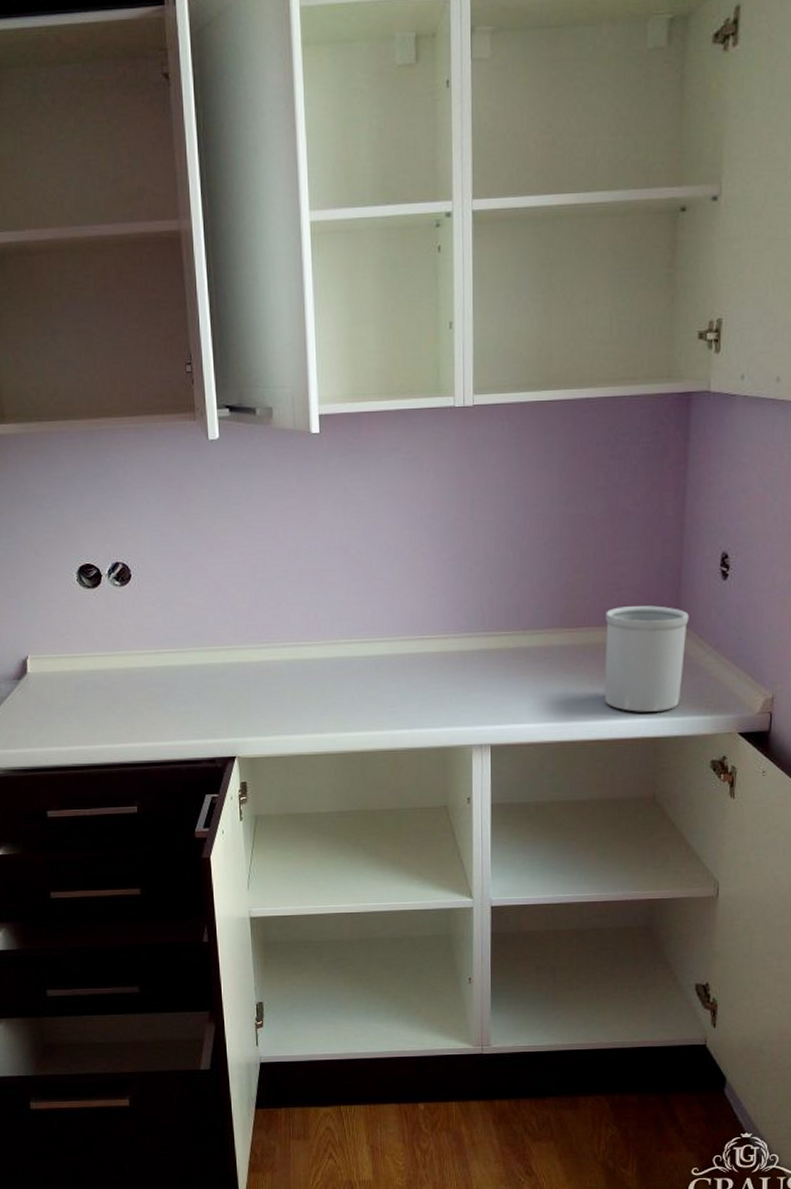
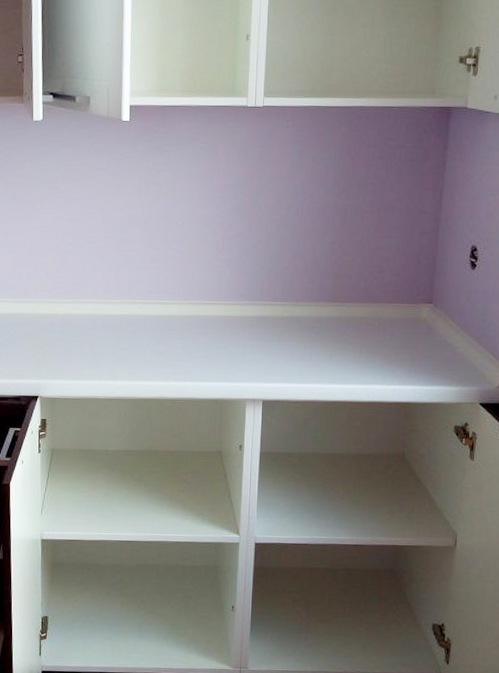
utensil holder: present [605,606,689,712] -> none [364,287,441,380]

